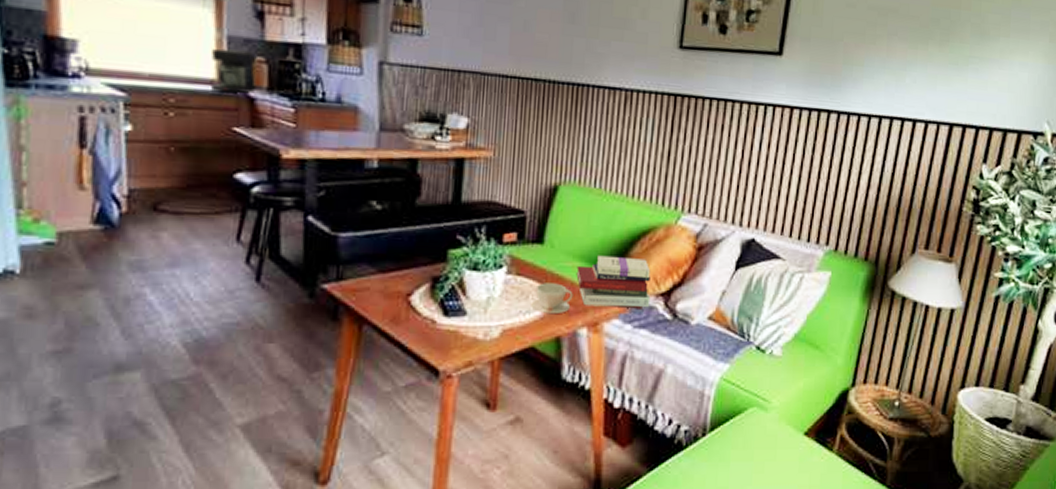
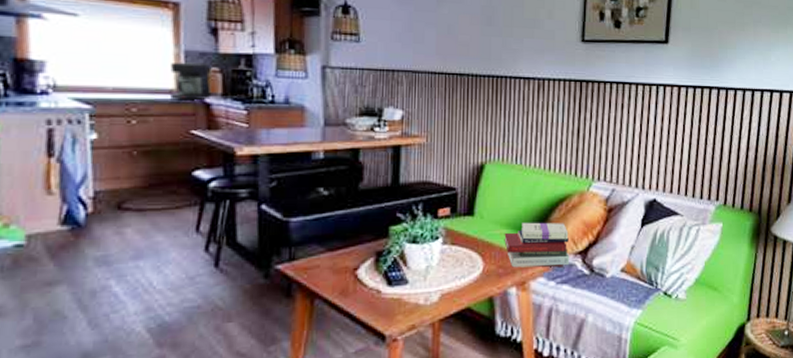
teacup: present [531,283,573,315] -> none [465,249,502,278]

